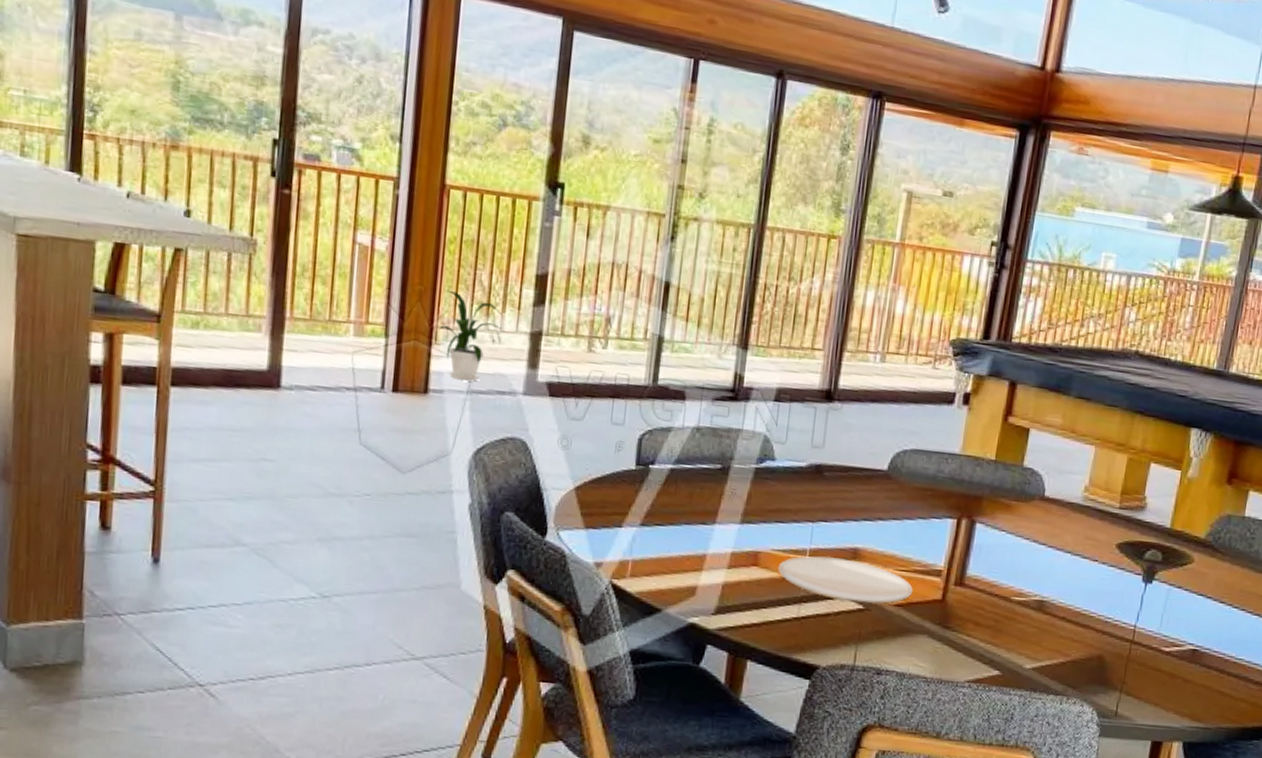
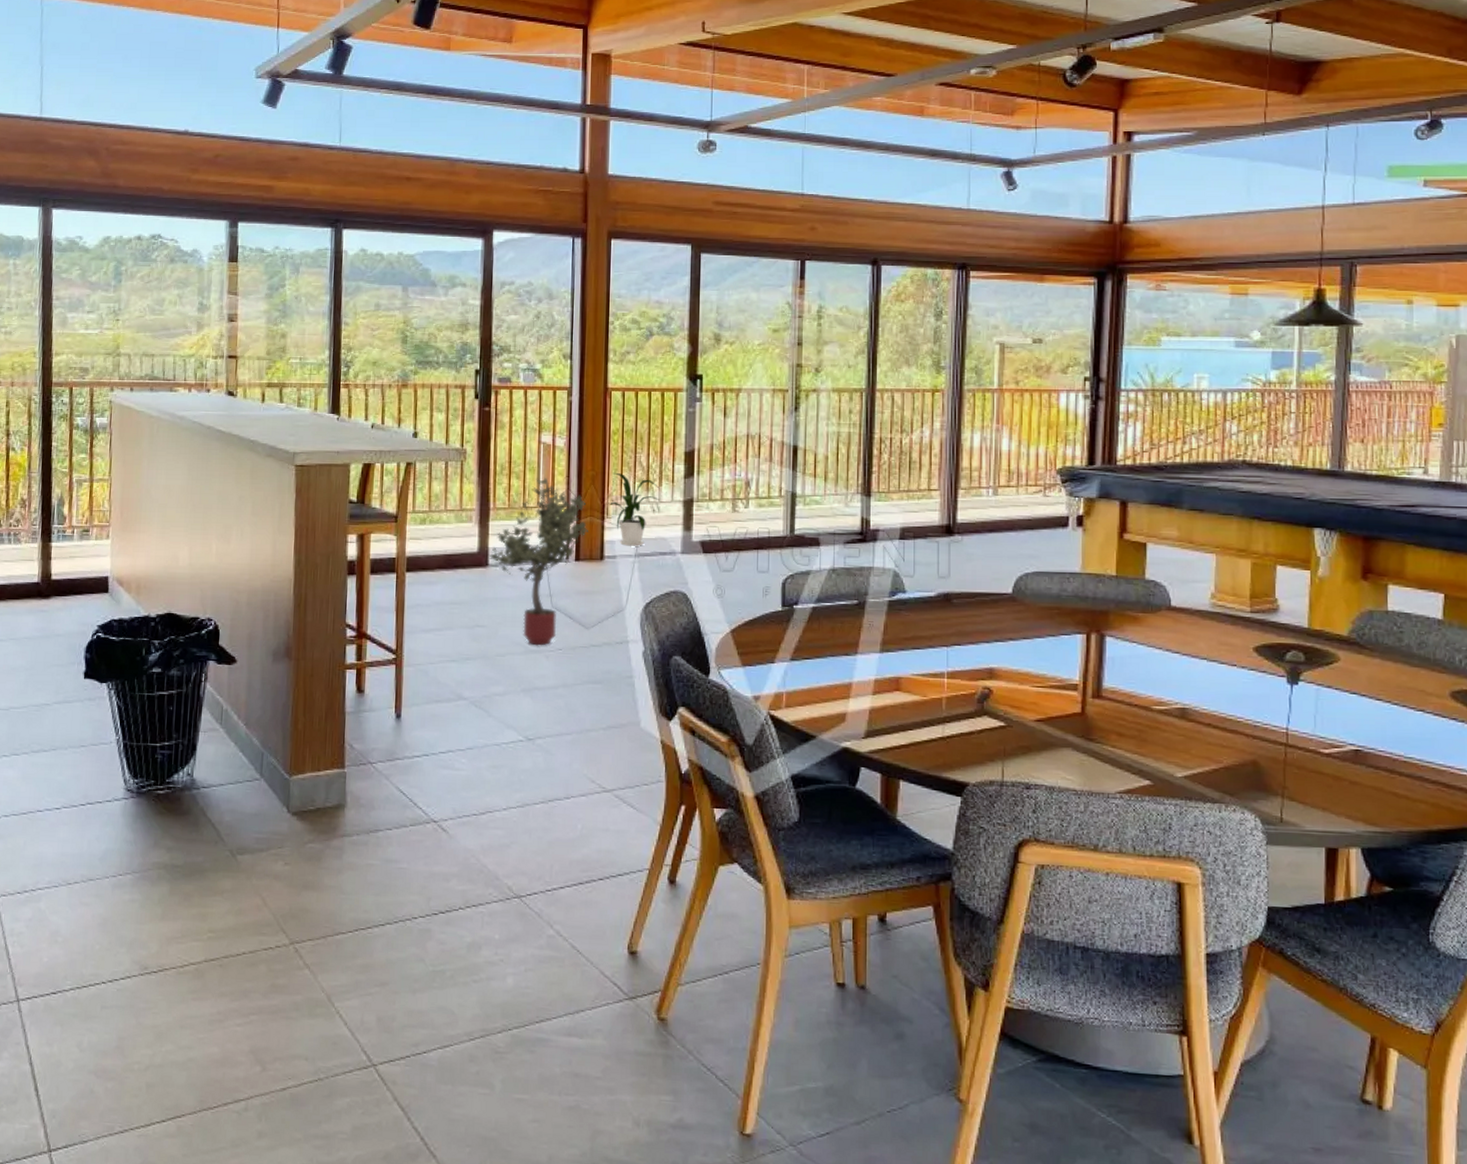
potted tree: none [280,286,412,489] -> present [487,478,589,646]
plate: present [778,556,913,604] -> none [919,678,1051,721]

